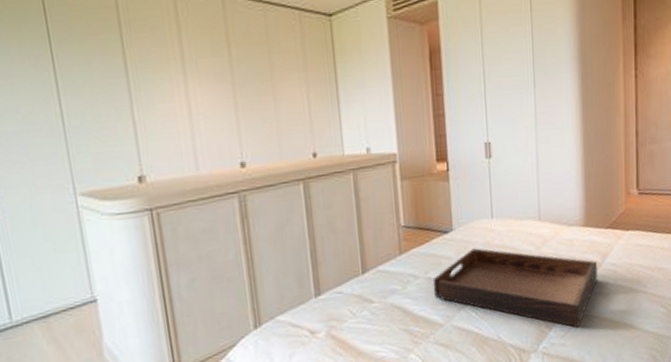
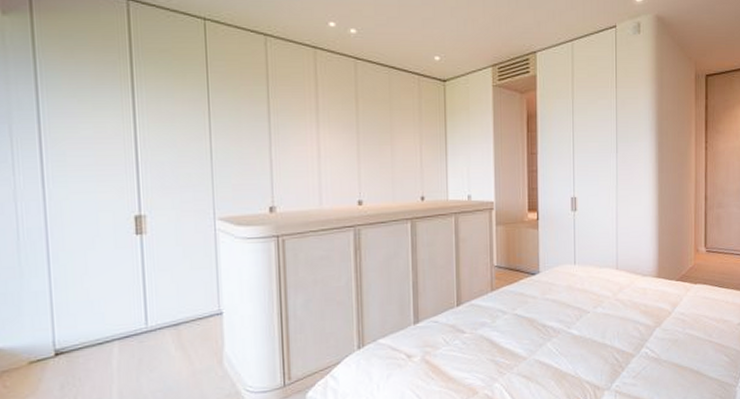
serving tray: present [432,248,598,328] -> none [519,290,668,370]

